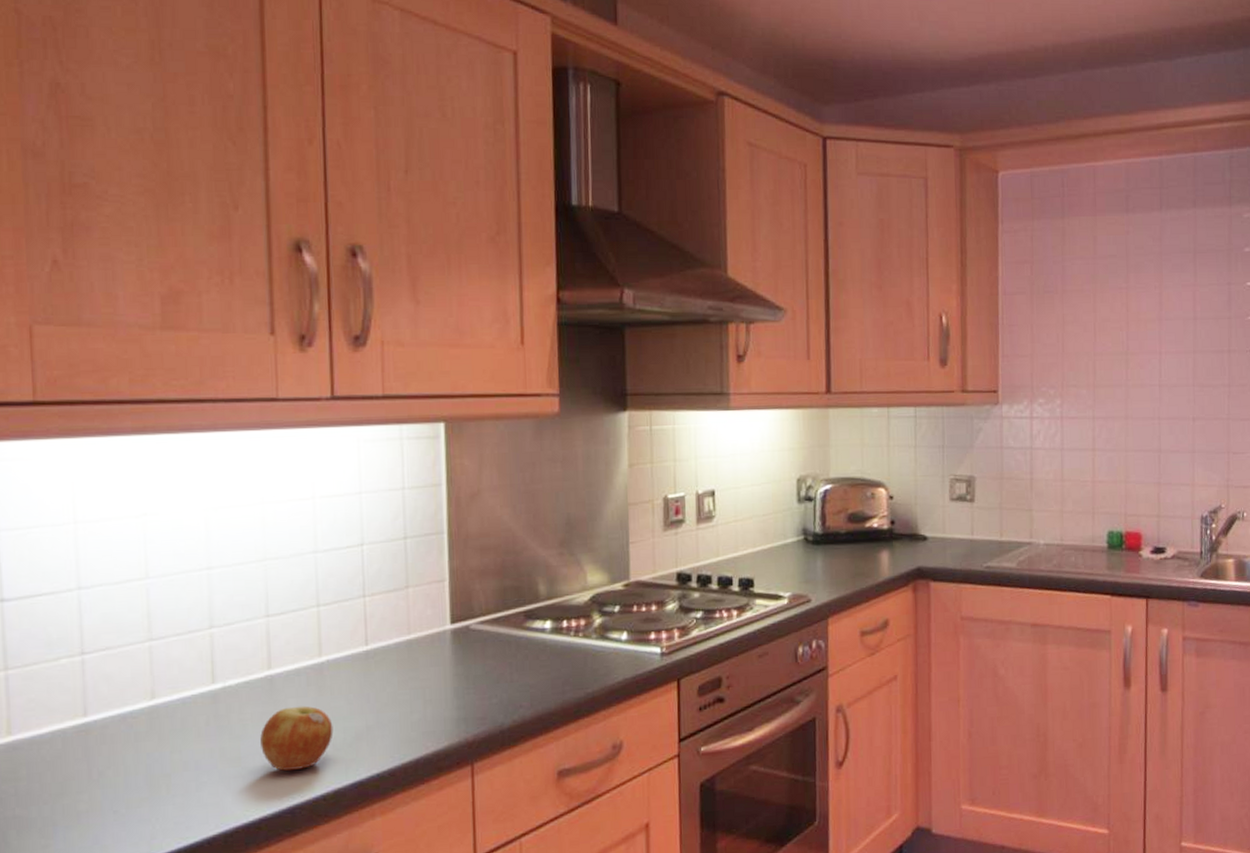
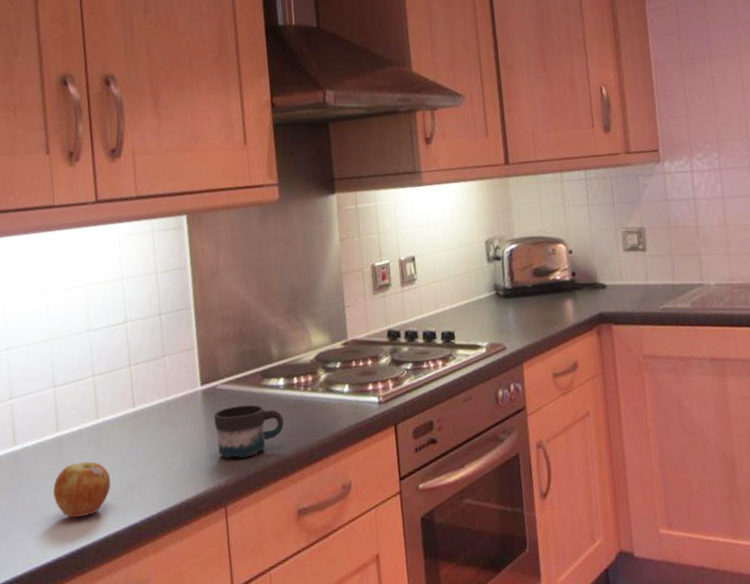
mug: none [464,649,548,710] -> present [214,404,284,459]

